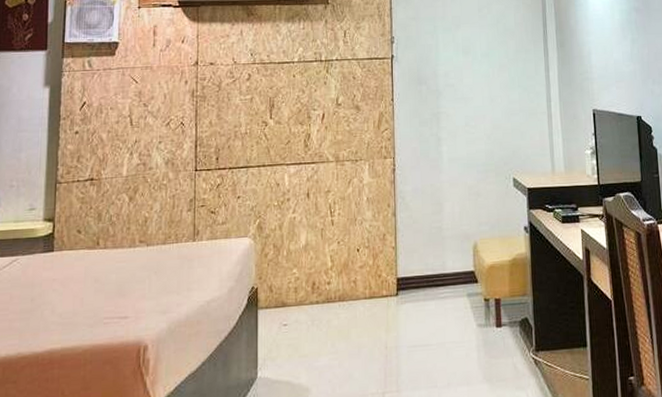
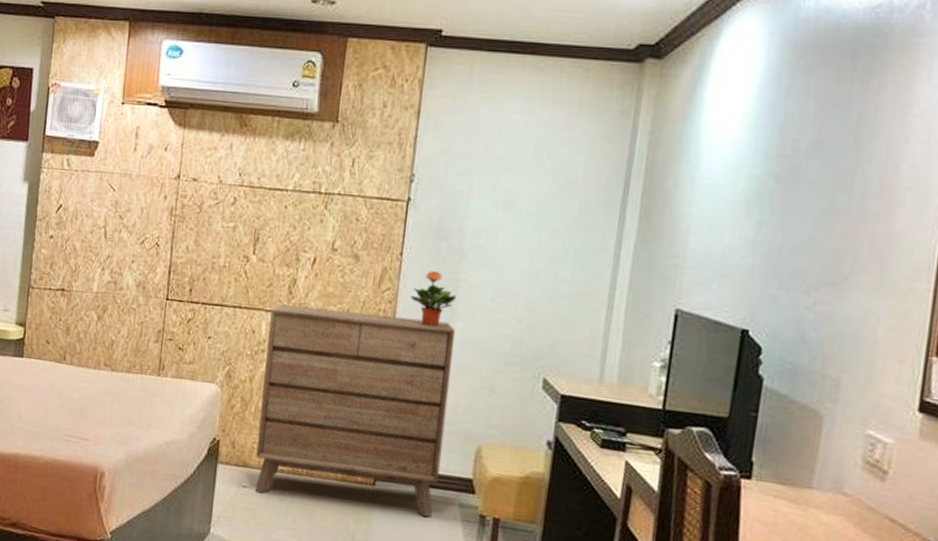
dresser: none [291,148,448,328] -> present [255,304,456,518]
potted plant: none [404,109,440,154] -> present [410,270,457,327]

